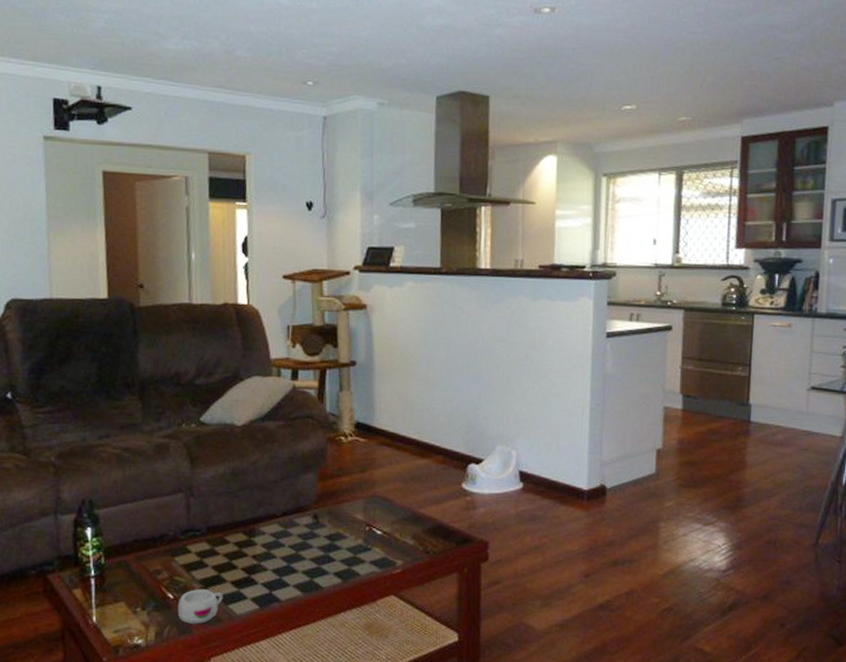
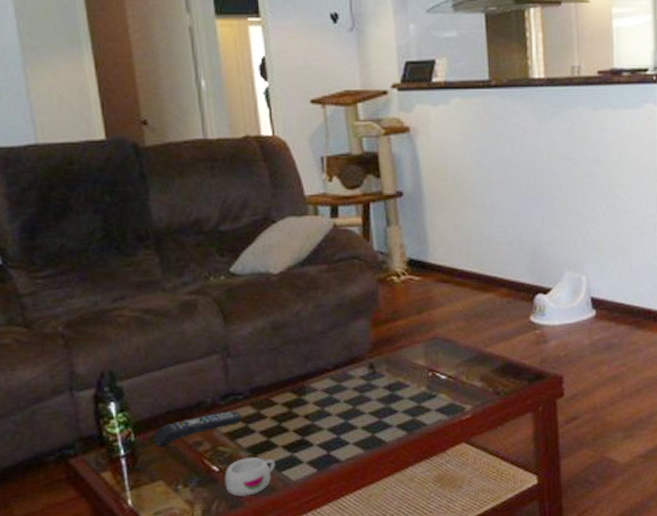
remote control: none [120,545,198,572] -> present [153,411,242,447]

